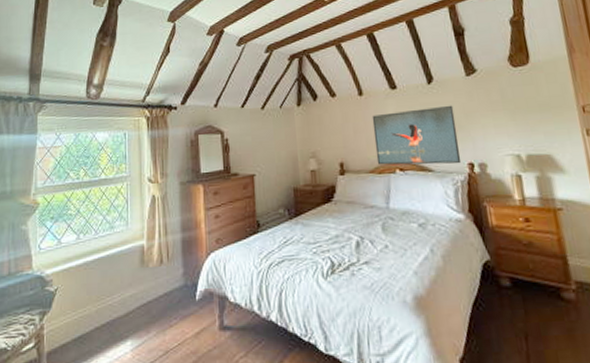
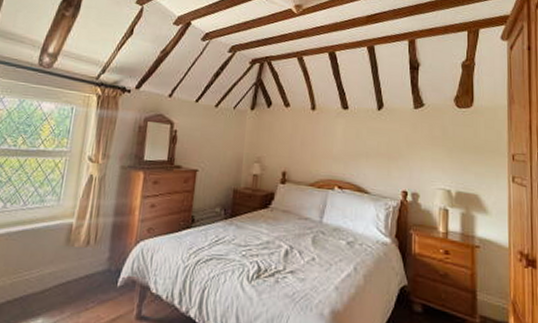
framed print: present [372,105,462,165] -> none [318,131,398,191]

